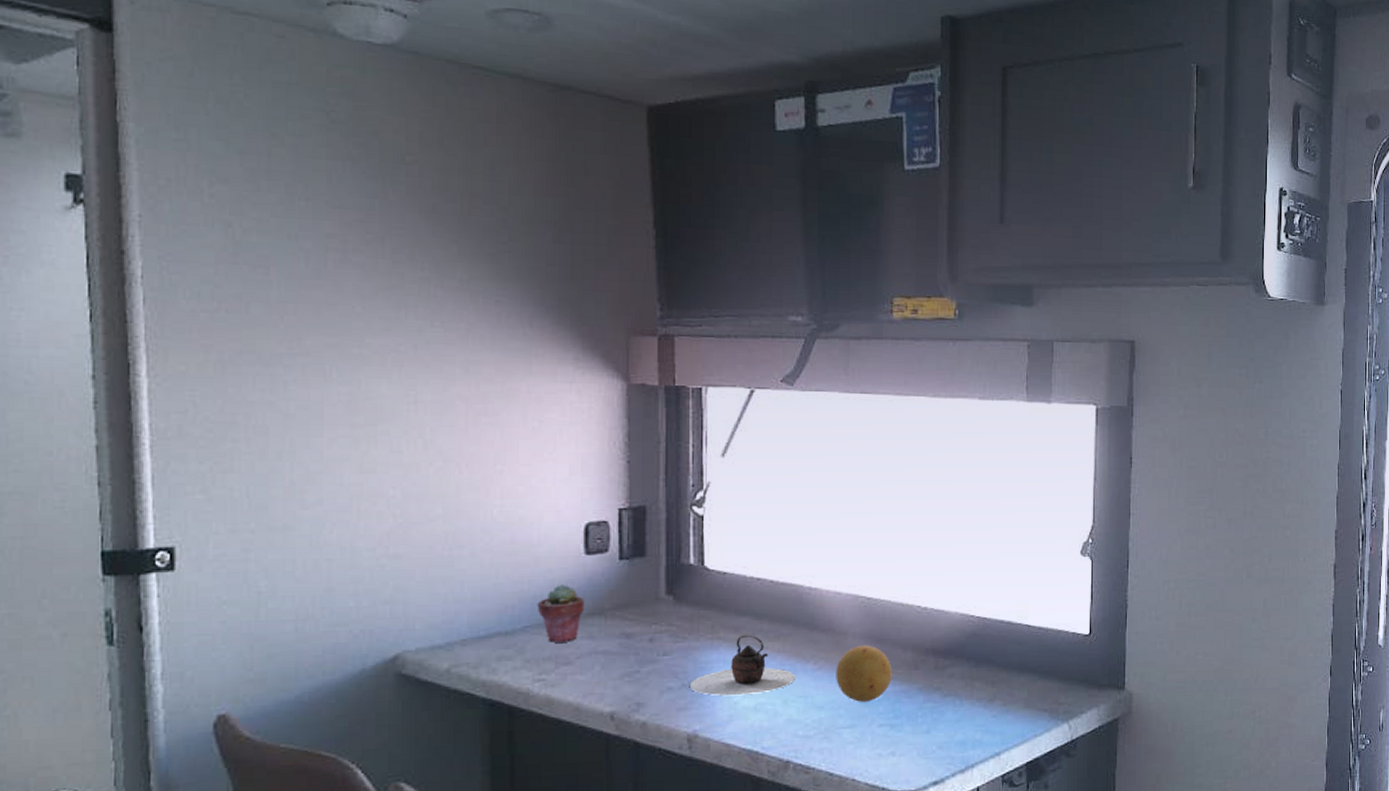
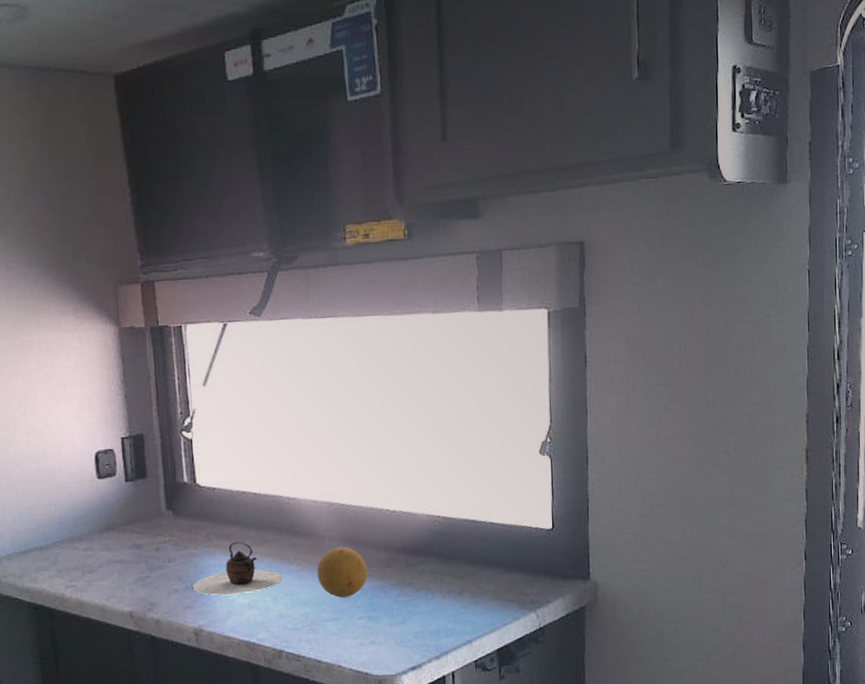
potted succulent: present [537,585,585,643] -> none [63,505,101,555]

